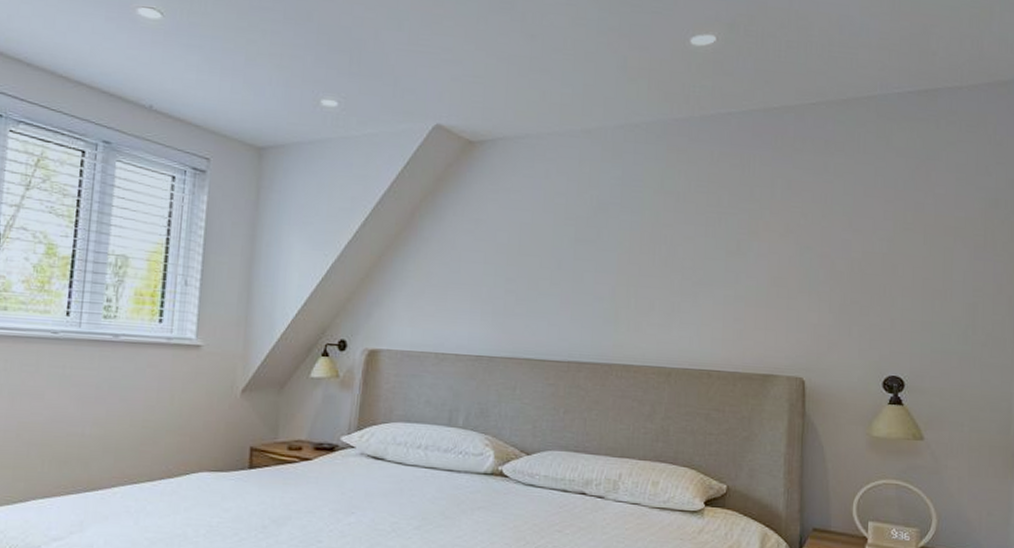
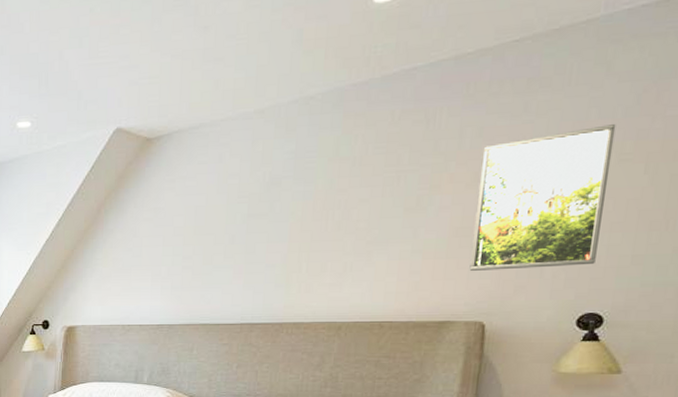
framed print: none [787,194,898,327] -> present [469,124,616,271]

